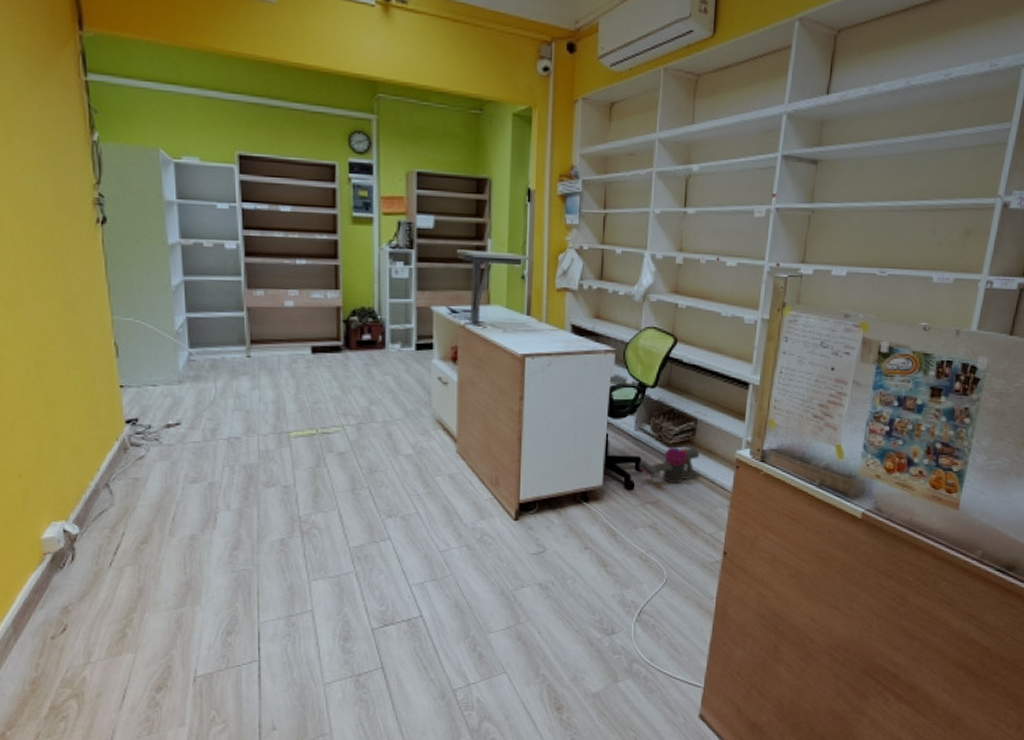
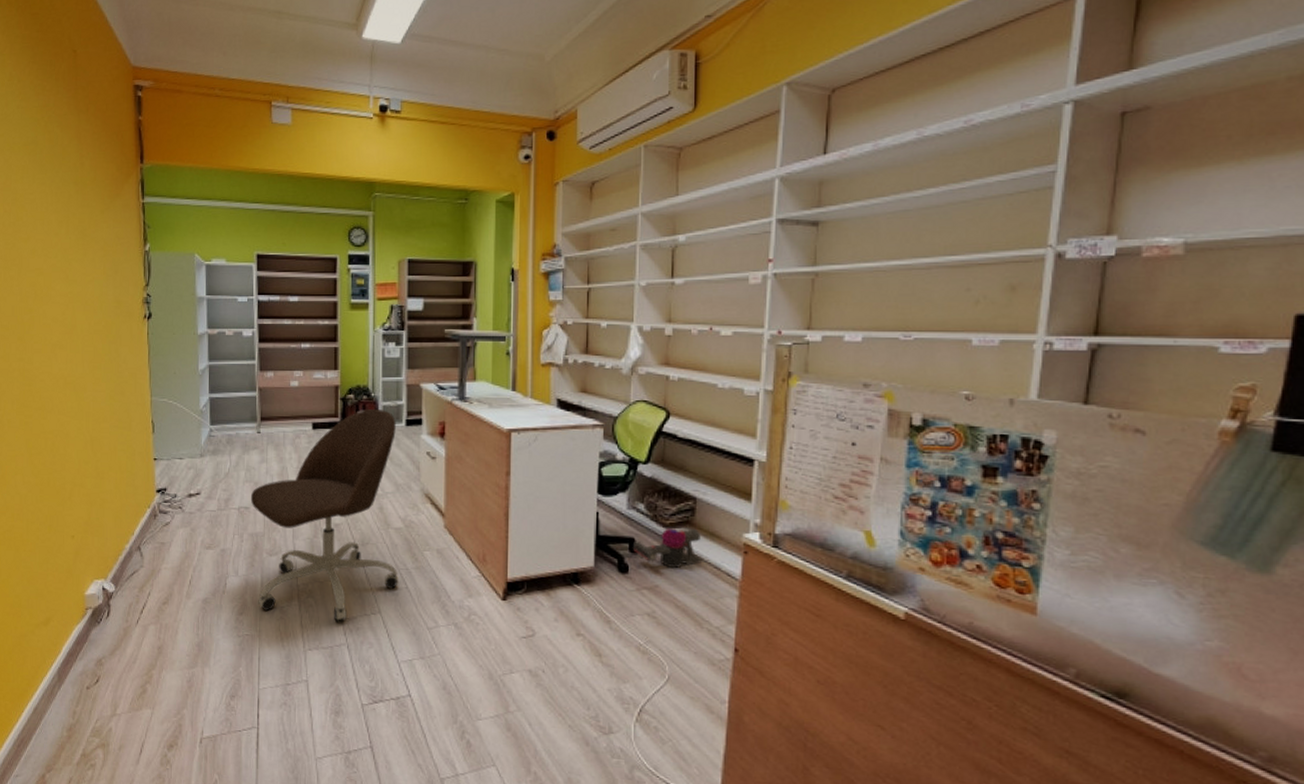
office chair: none [241,331,409,551] -> present [250,408,399,622]

